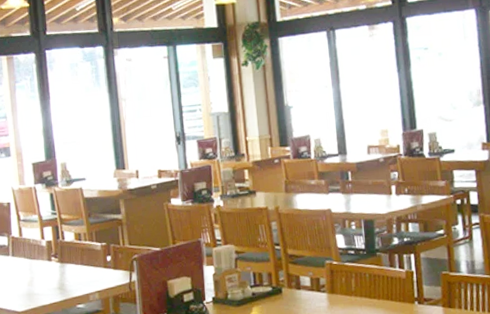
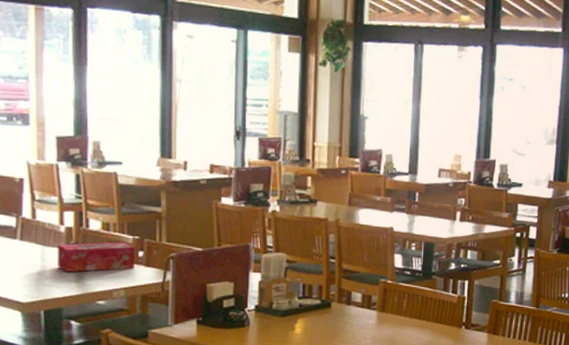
tissue box: none [42,249,105,282] -> present [58,242,135,273]

